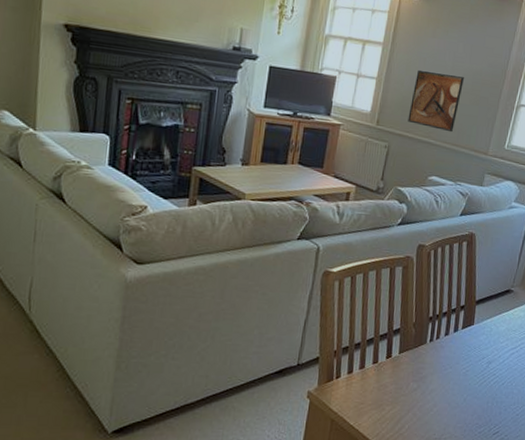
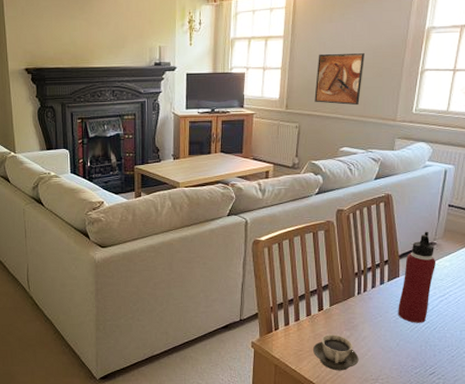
cup: none [375,386,424,428] -> present [312,335,359,371]
water bottle: none [468,277,512,377] -> present [398,231,437,323]

